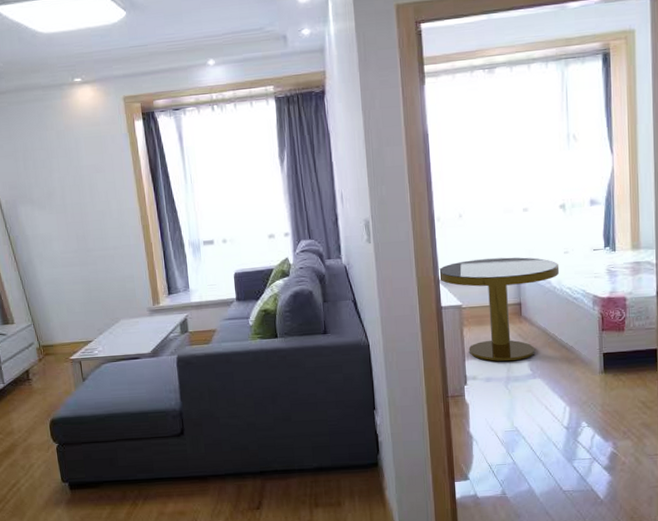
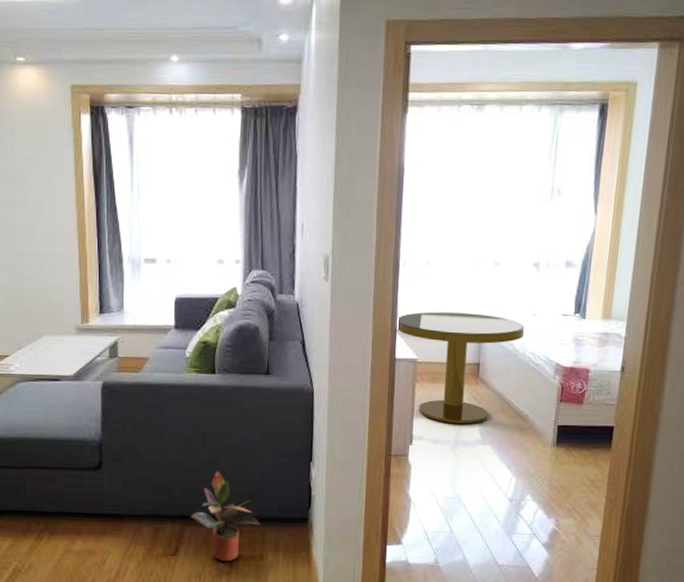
potted plant: none [269,427,334,511] -> present [190,471,260,561]

